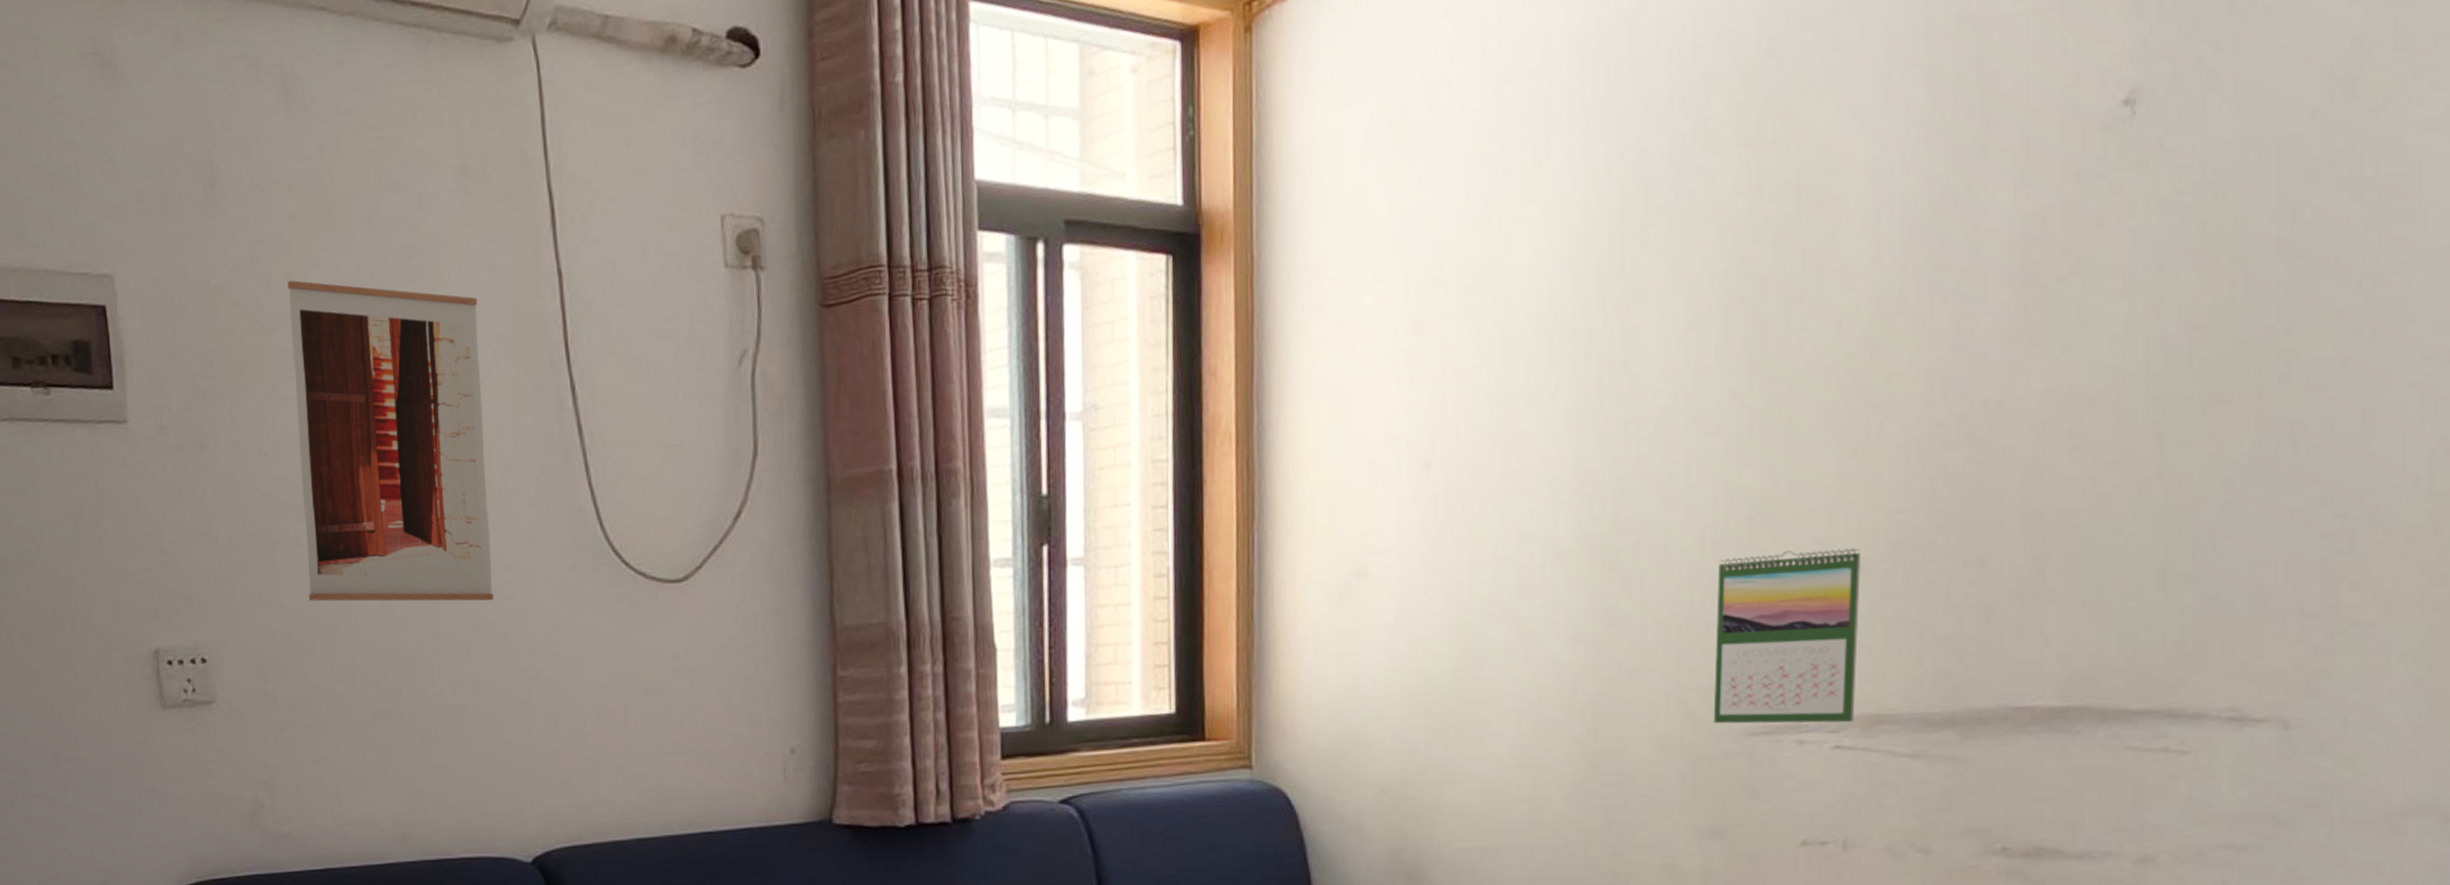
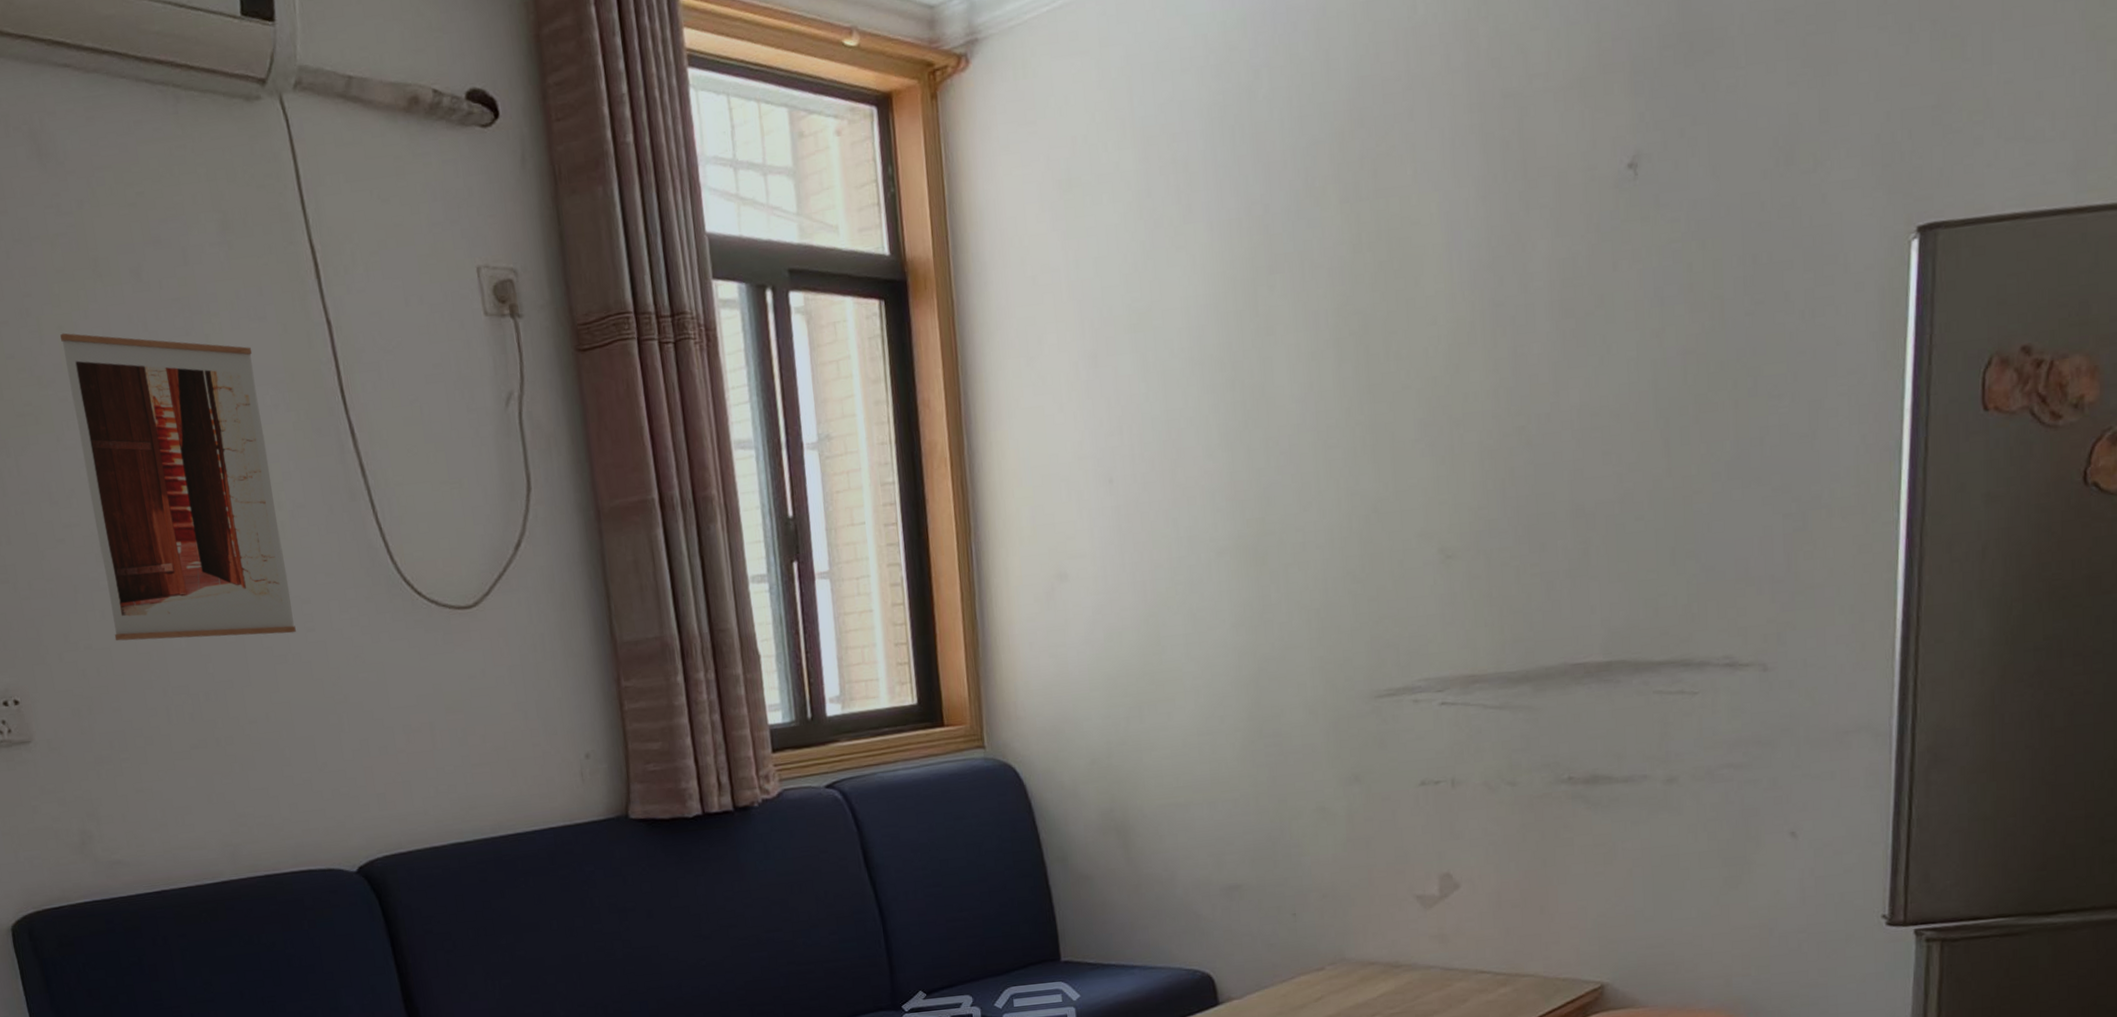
calendar: present [1713,548,1860,724] -> none [1345,539,1455,690]

